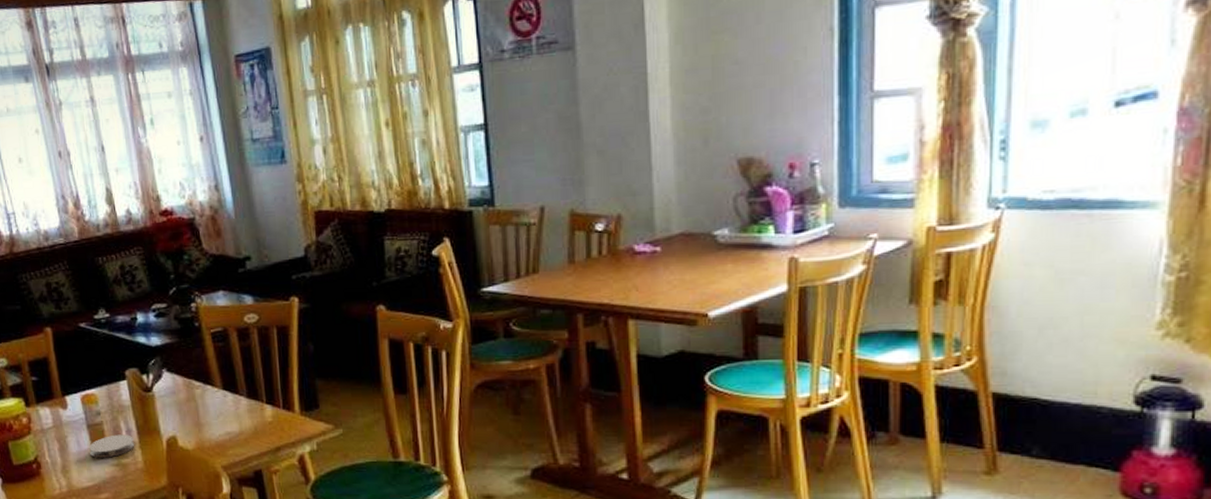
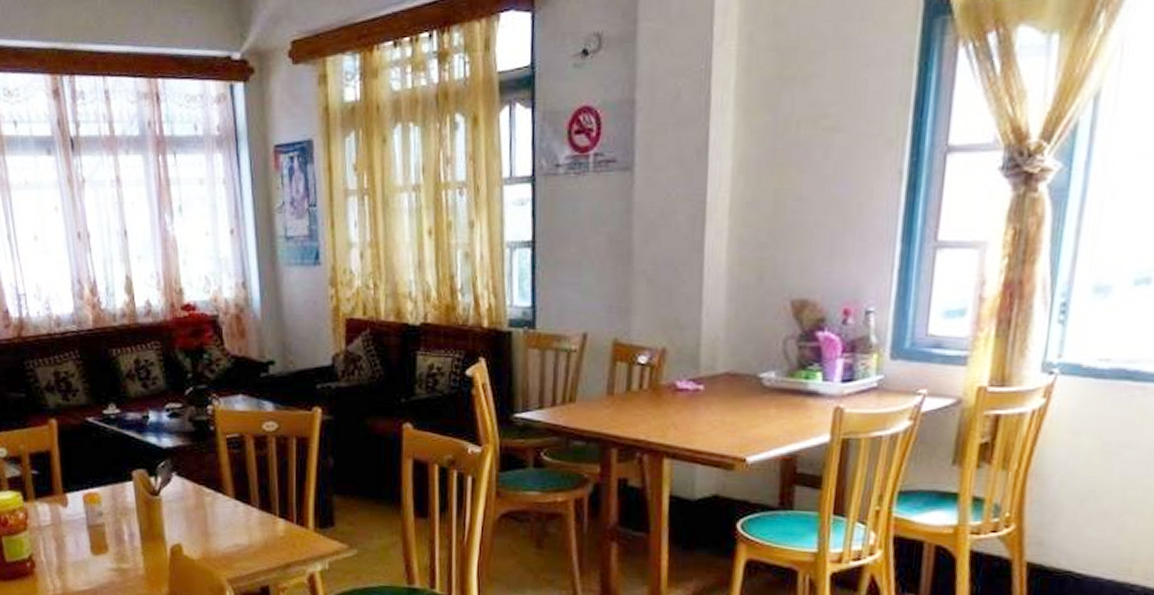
coaster: present [88,434,135,458] -> none [87,537,137,562]

